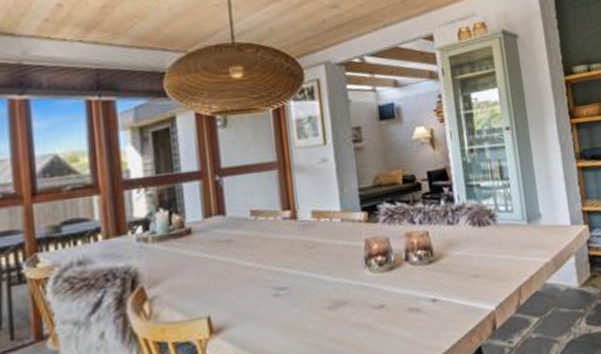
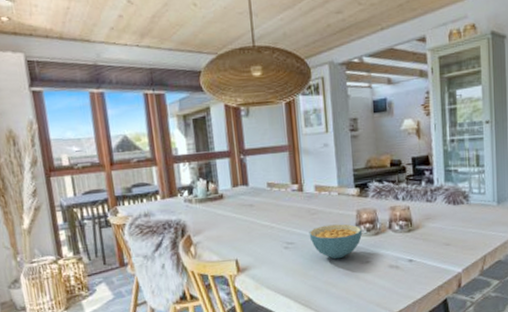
cereal bowl: none [306,258,374,306] -> present [309,224,363,259]

